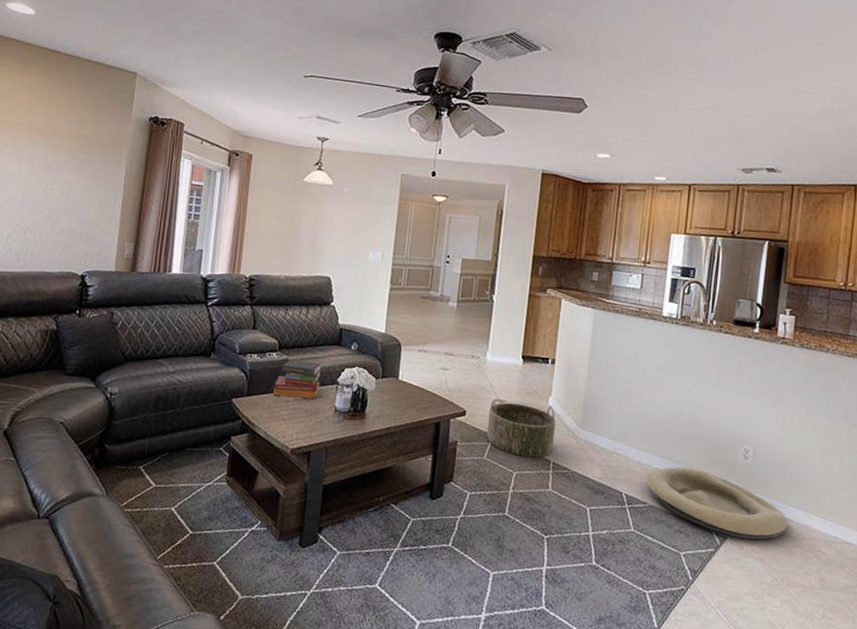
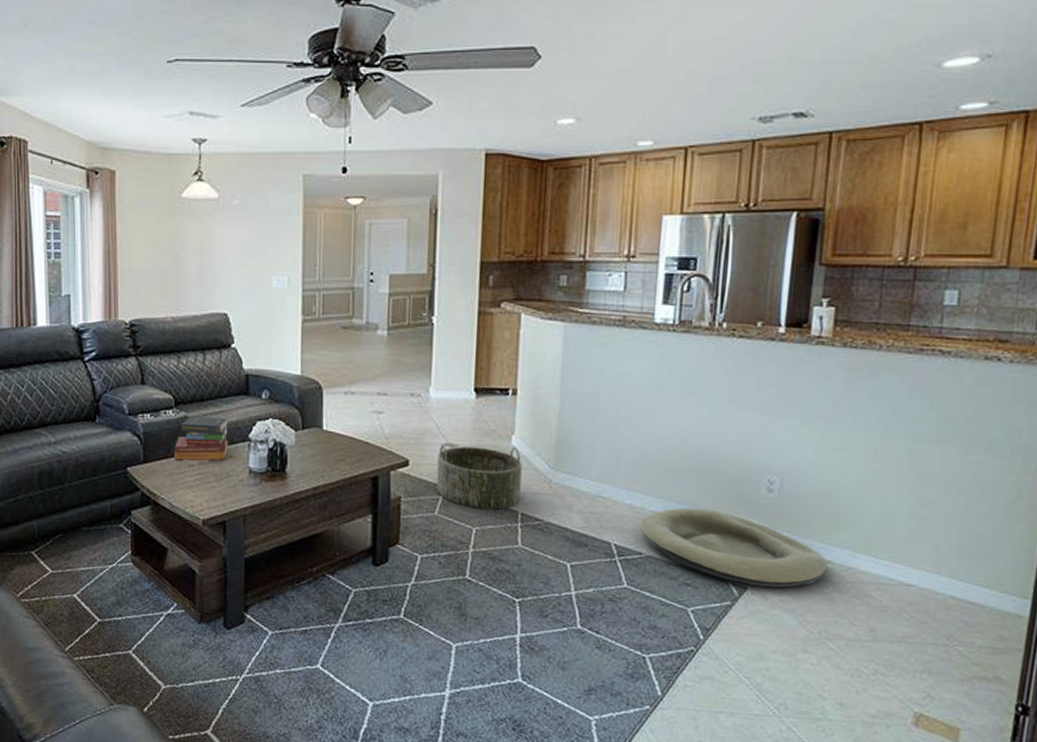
kettle: present [732,297,764,329] -> none [749,289,792,329]

